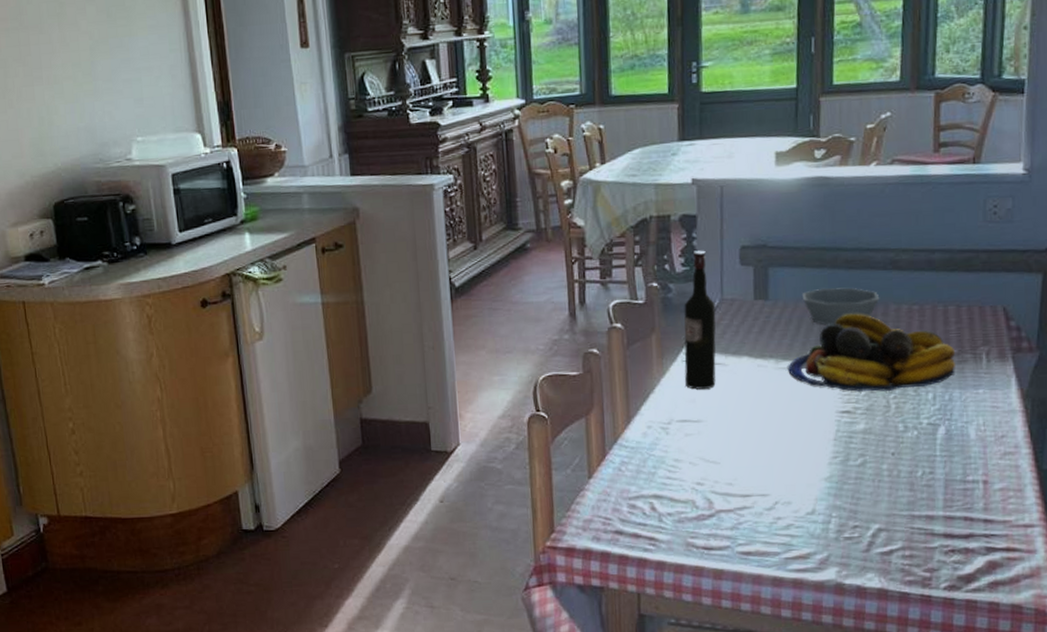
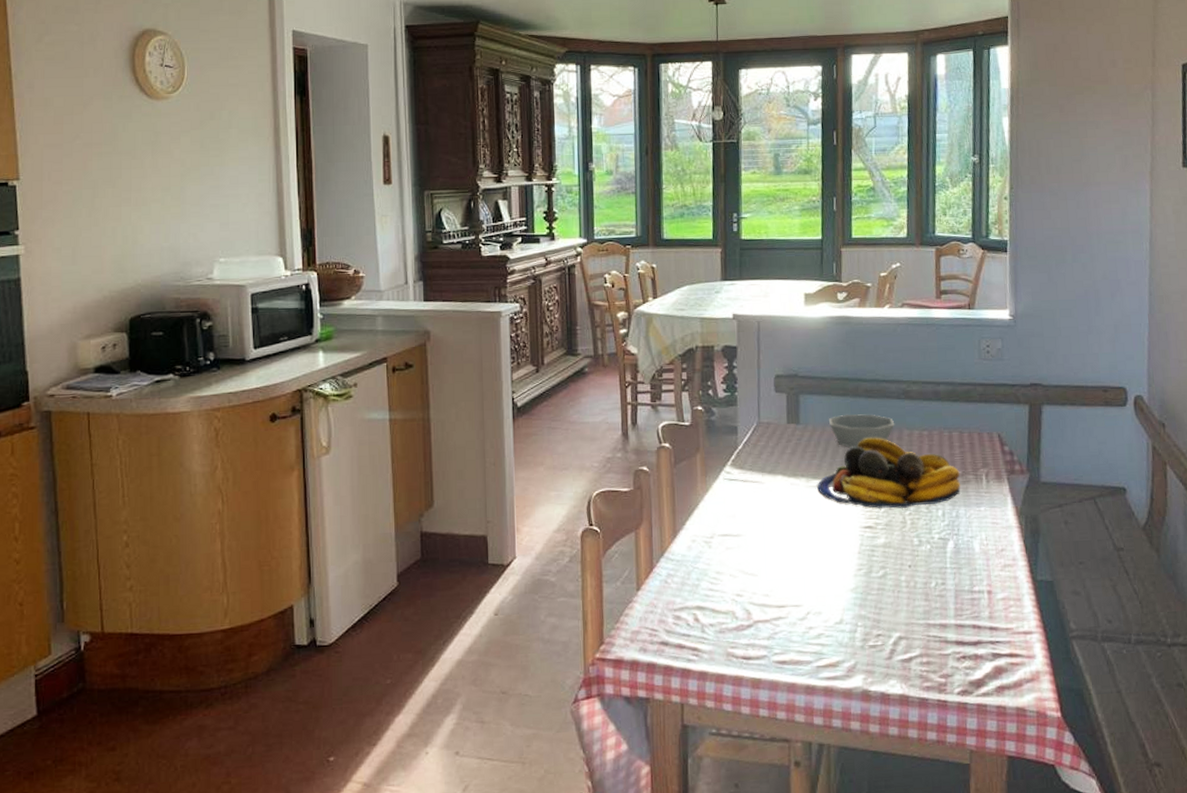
wine bottle: present [684,250,716,390] -> none [725,378,754,506]

